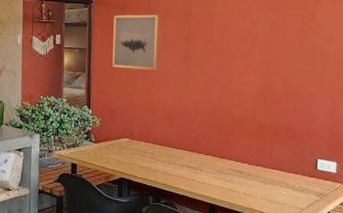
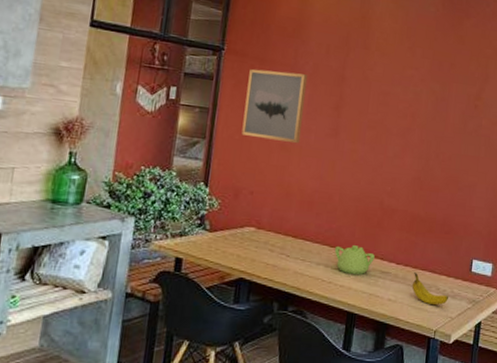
teapot: none [194,150,229,174] -> present [334,245,375,275]
fruit: none [263,171,297,198] -> present [412,272,448,305]

